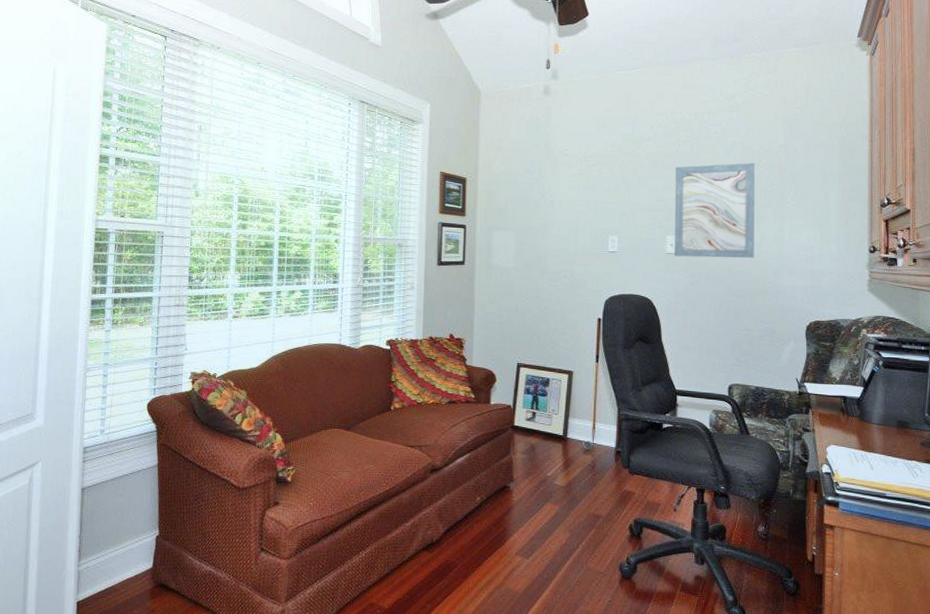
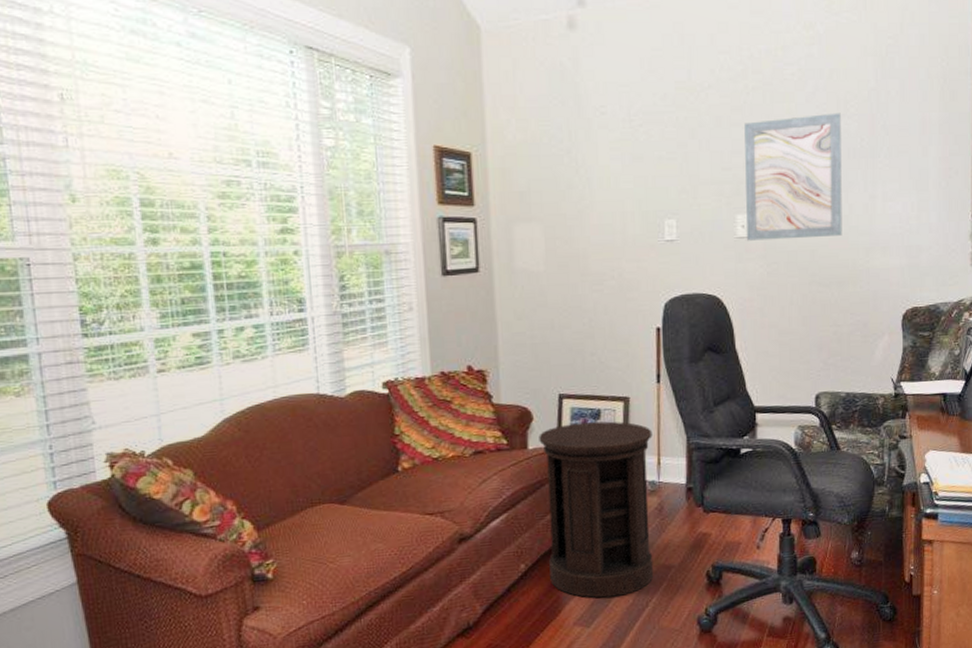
side table: none [499,388,590,535] -> present [539,421,654,598]

